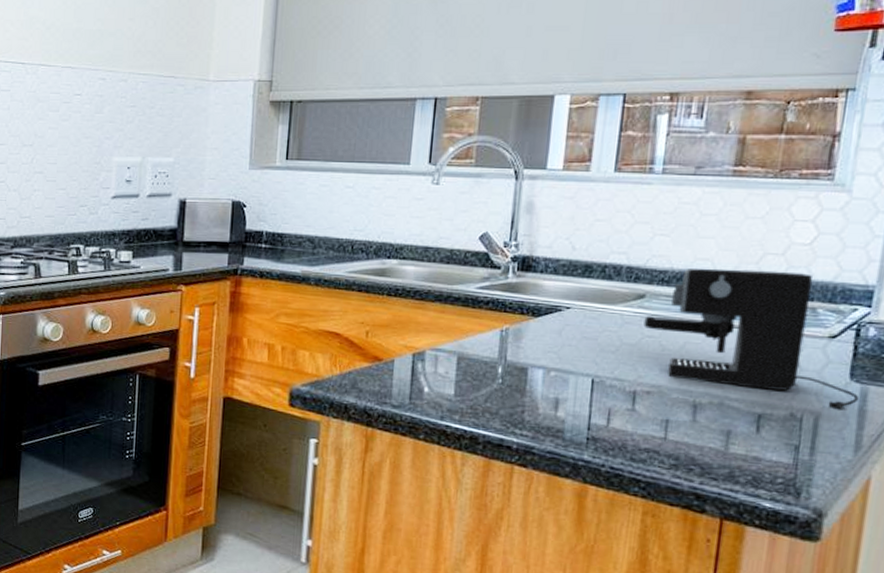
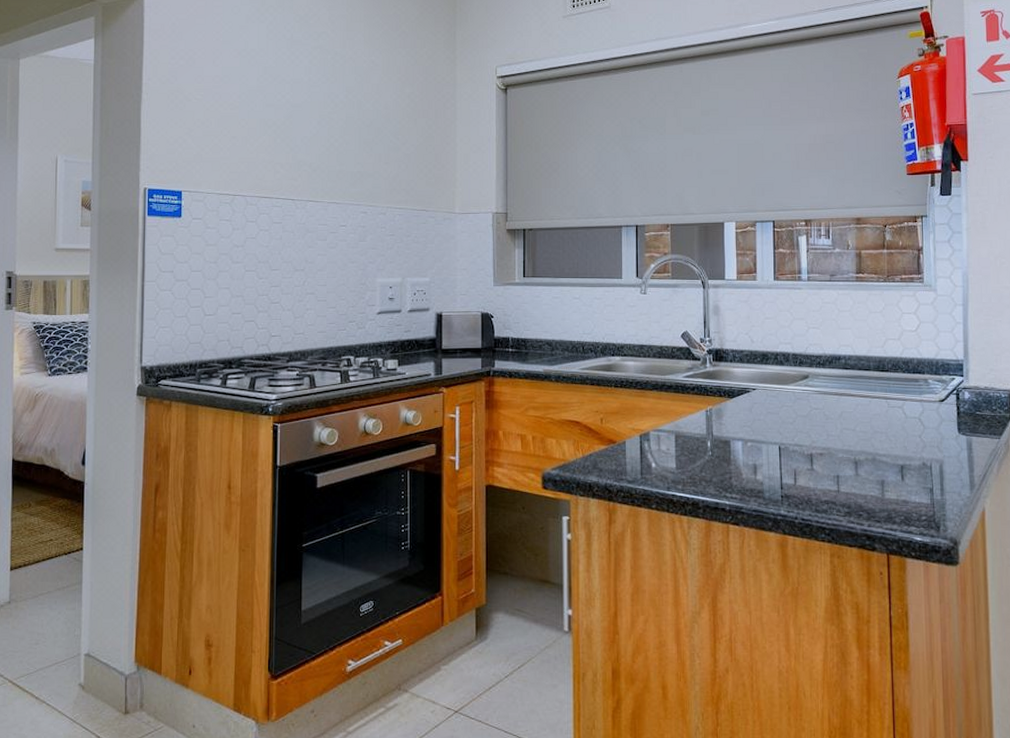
coffee maker: present [643,267,859,411] -> none [810,352,967,459]

